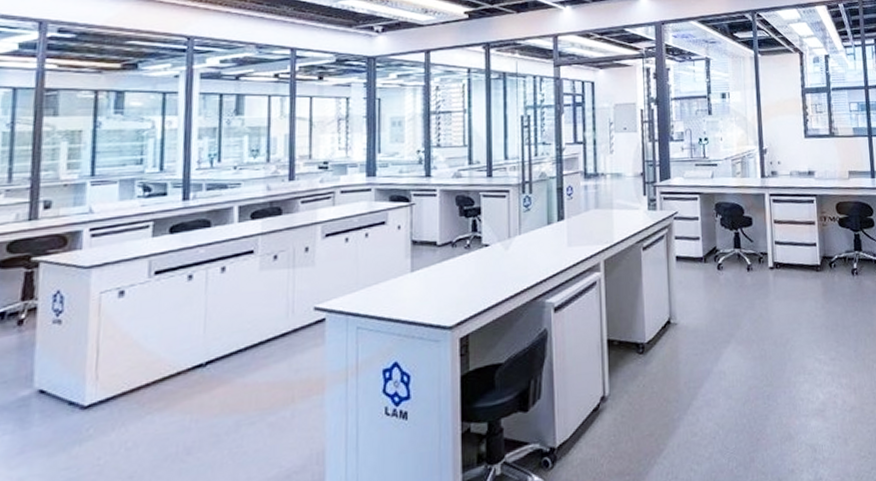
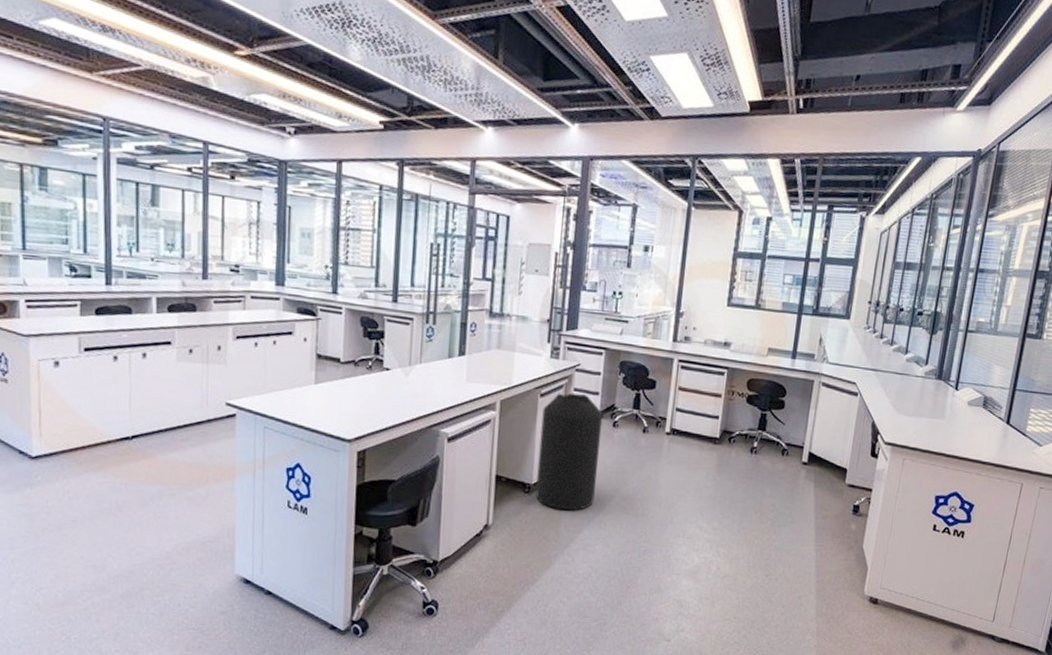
trash can: none [647,240,710,366] -> present [535,392,603,511]

